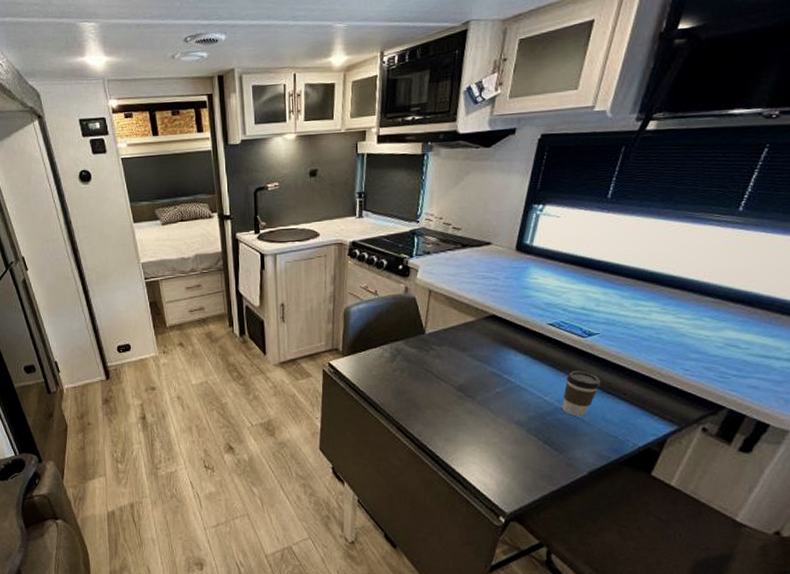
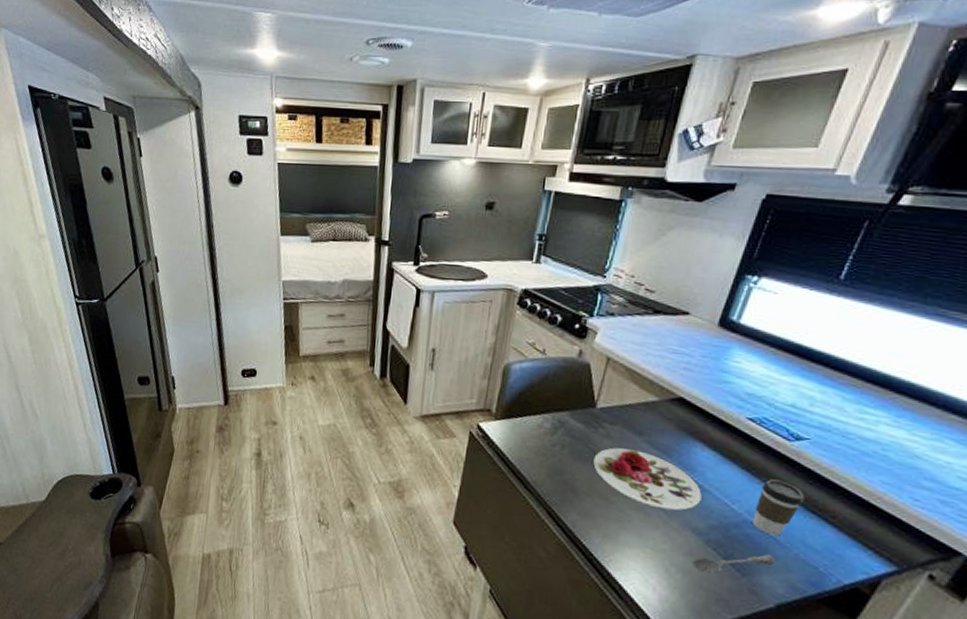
plate: none [429,364,520,410] -> present [593,447,702,511]
soupspoon: none [519,433,583,456] -> present [692,555,775,574]

